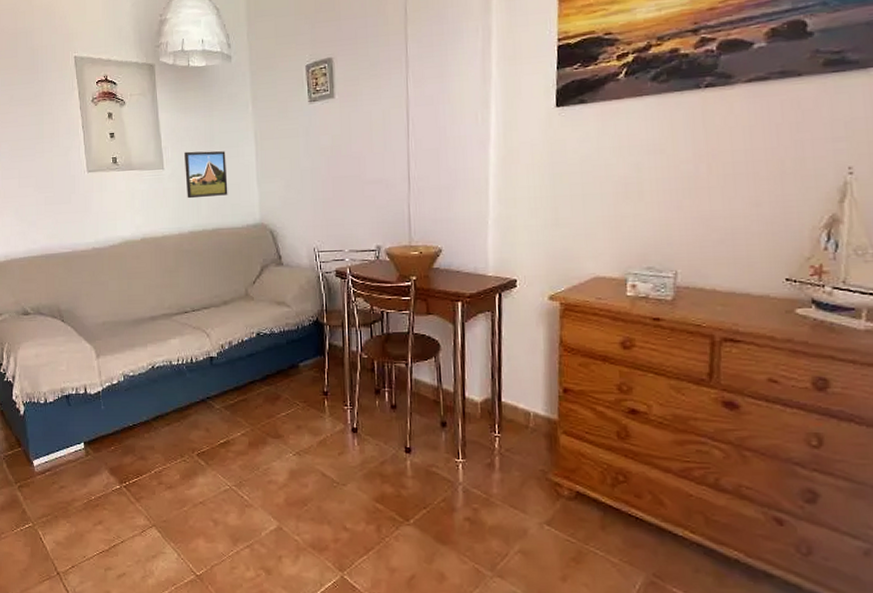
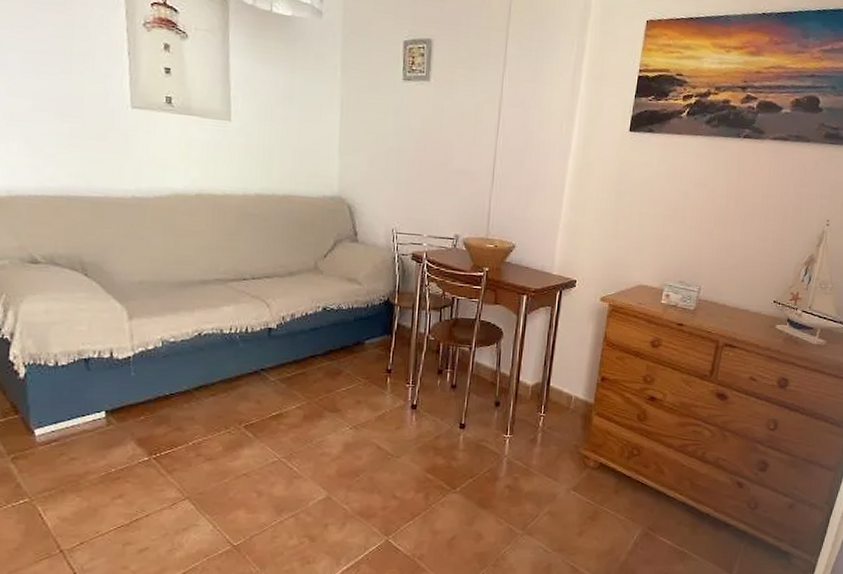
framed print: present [184,150,228,199] -> none [256,106,306,162]

